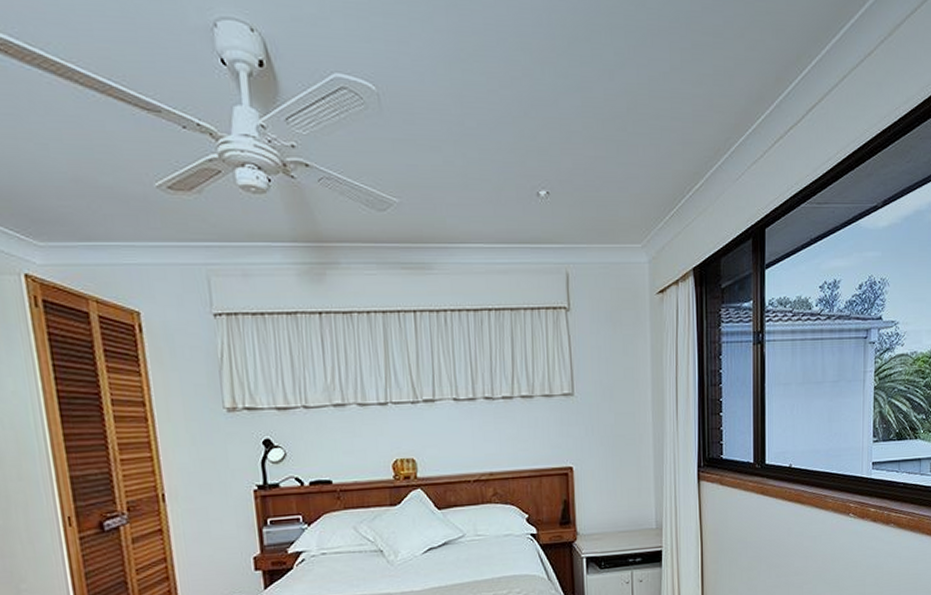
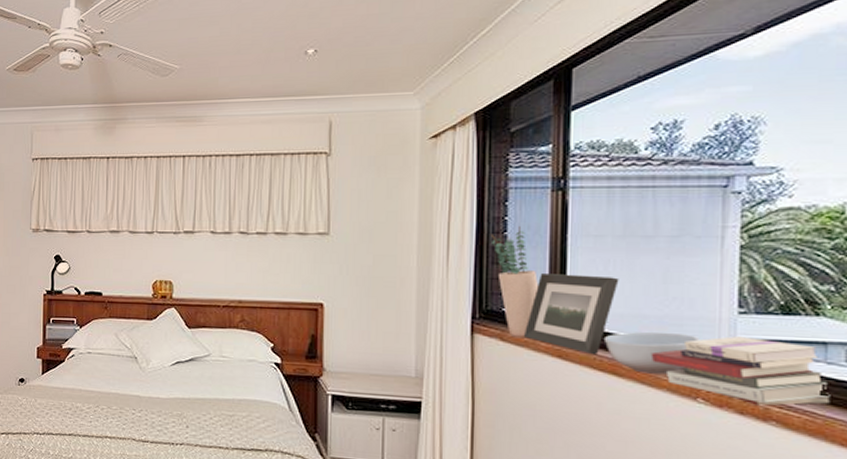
vase: none [709,377,747,481] -> present [490,225,539,339]
picture frame: none [736,419,801,489] -> present [523,274,619,356]
bowl: none [791,462,851,499] -> present [603,332,700,375]
books: none [821,460,922,513] -> present [650,336,831,406]

